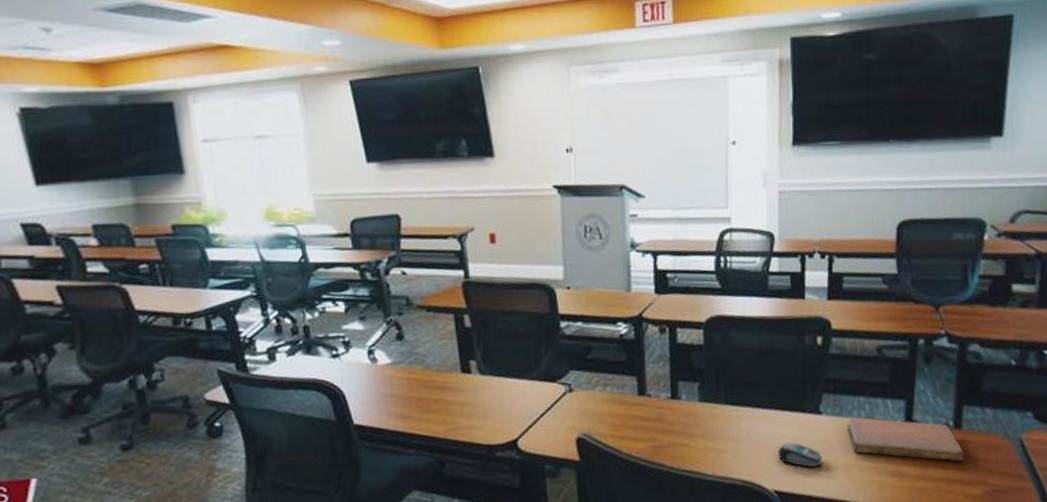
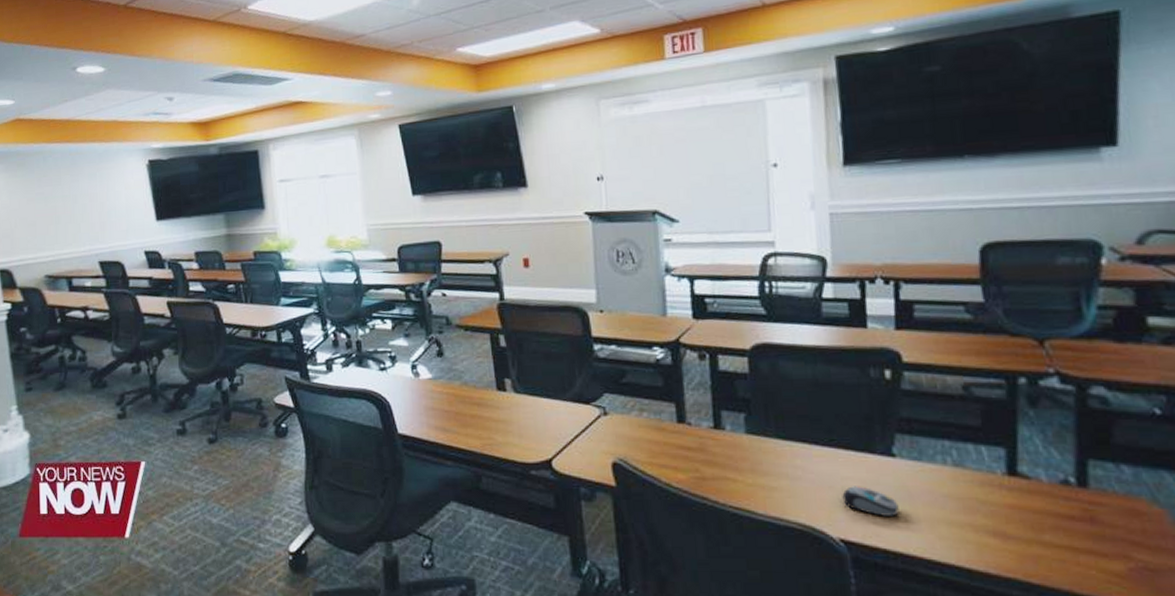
notebook: present [847,418,965,462] -> none [929,464,1095,528]

